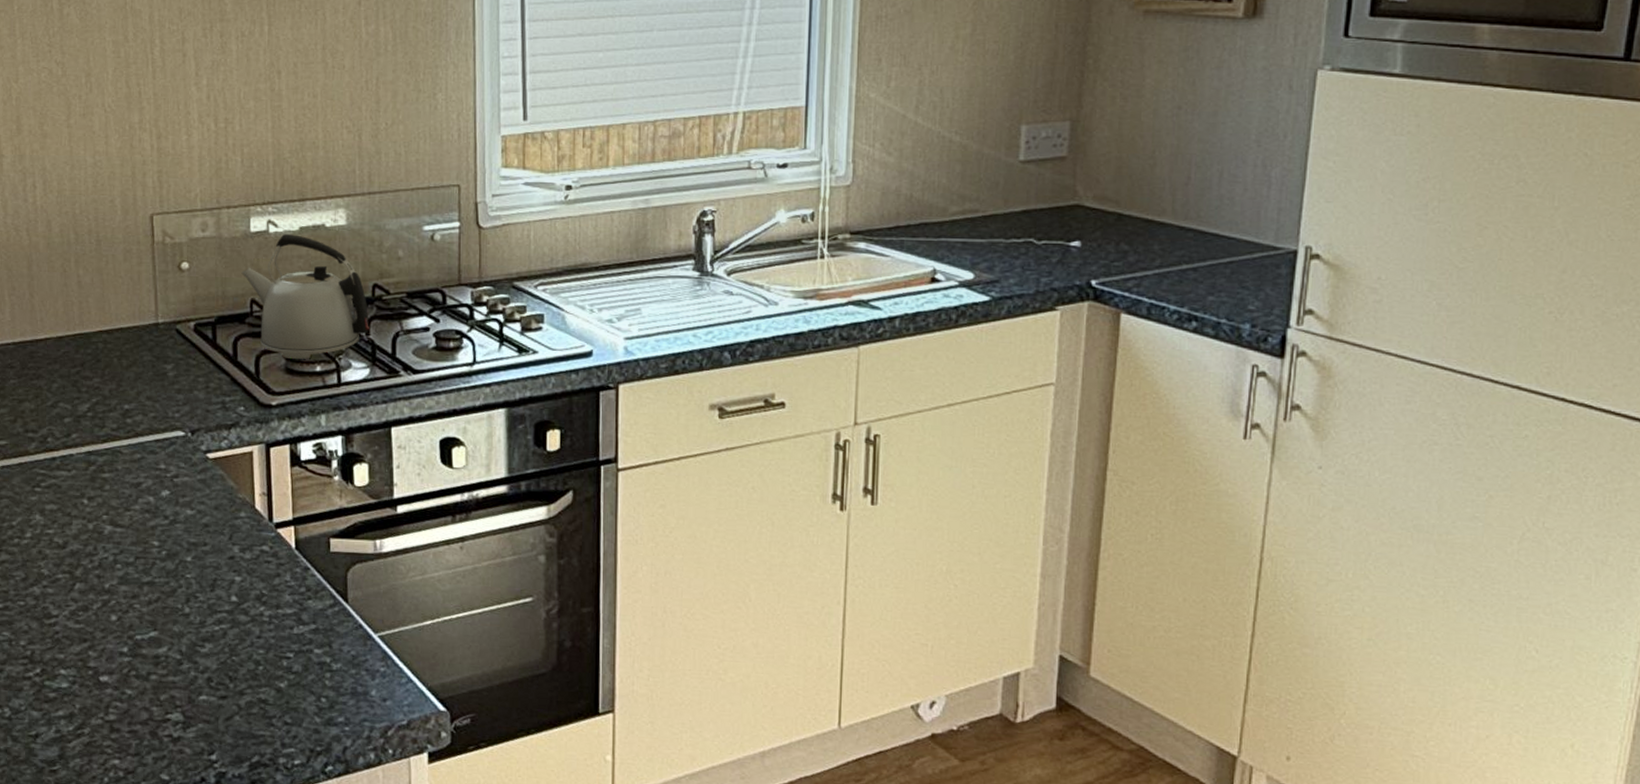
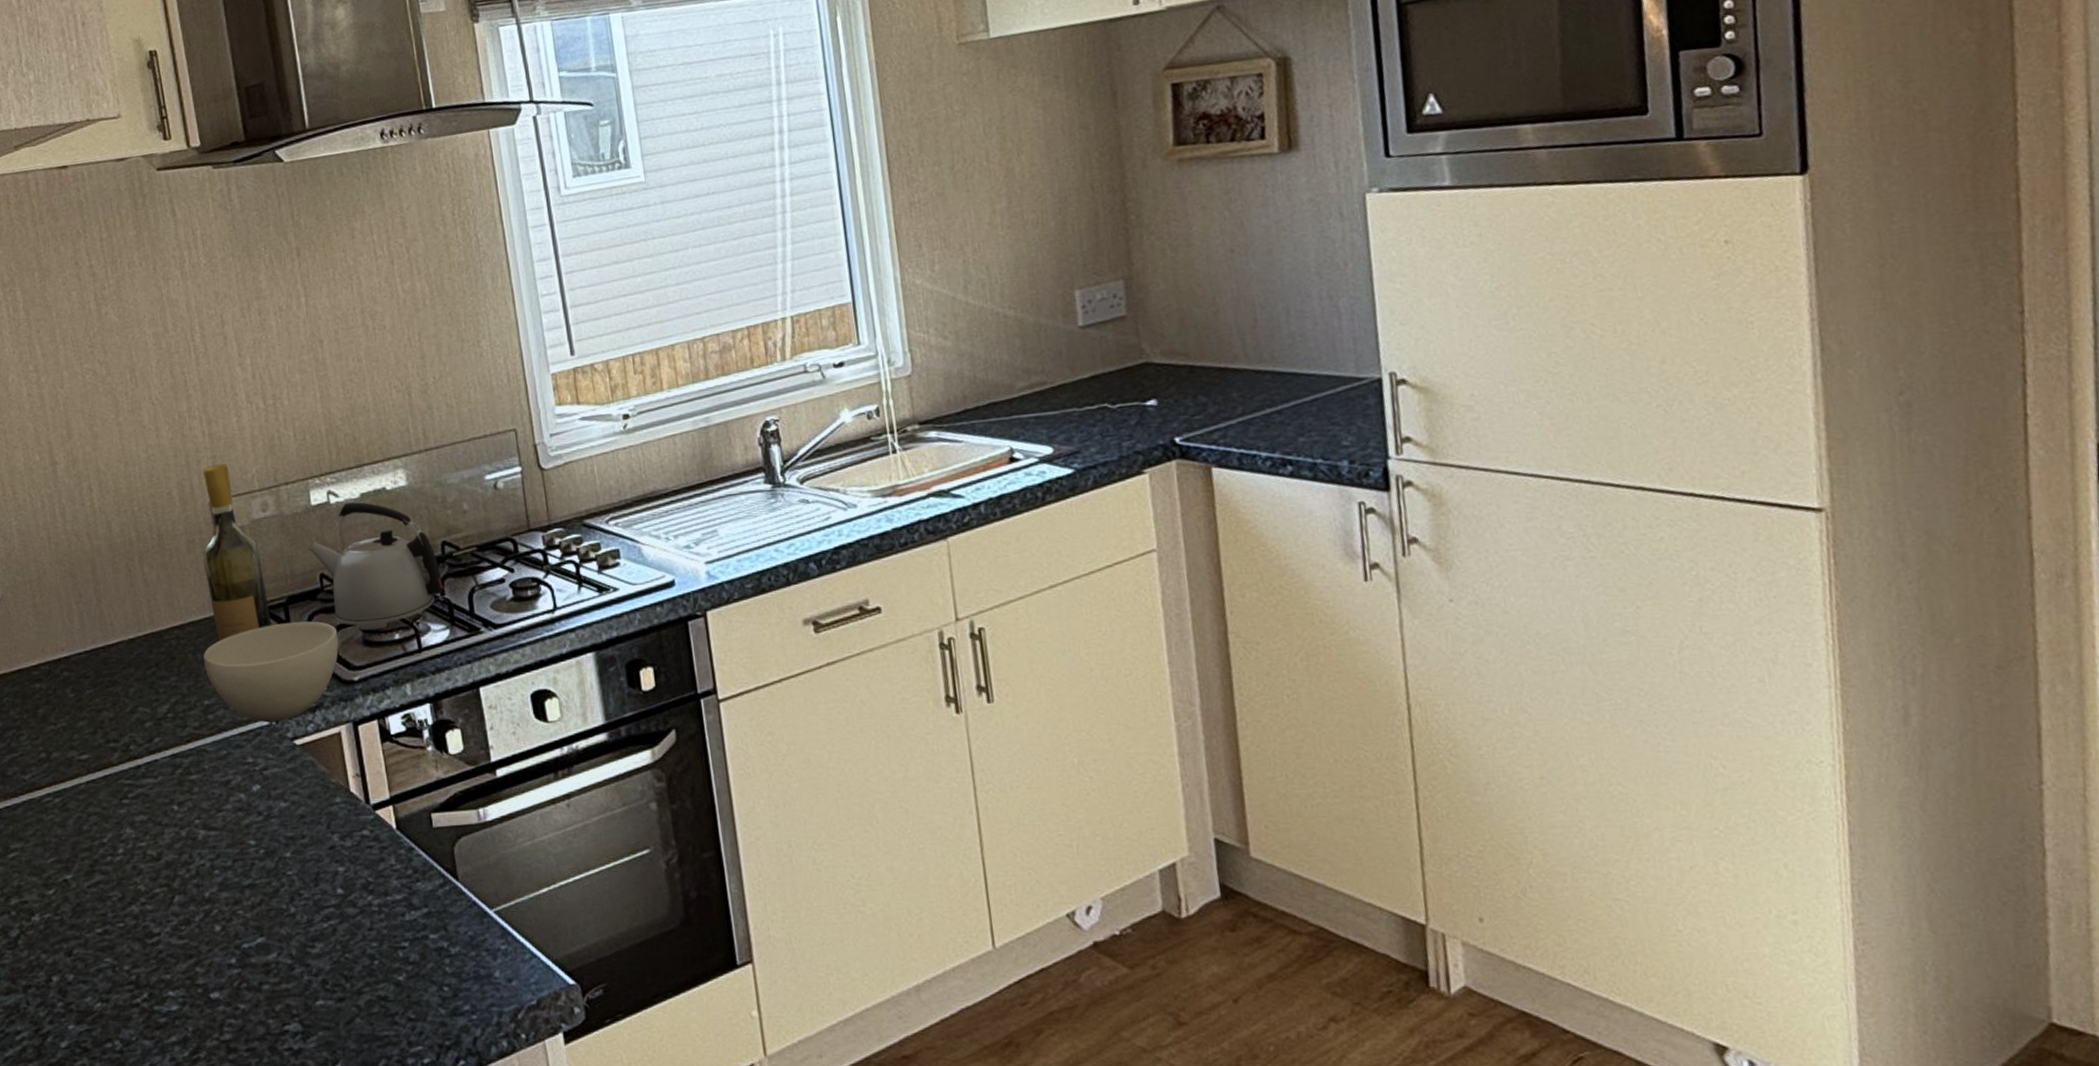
bowl: none [128,341,261,434] -> present [203,621,339,723]
bottle: none [138,178,199,351] -> present [202,463,272,642]

